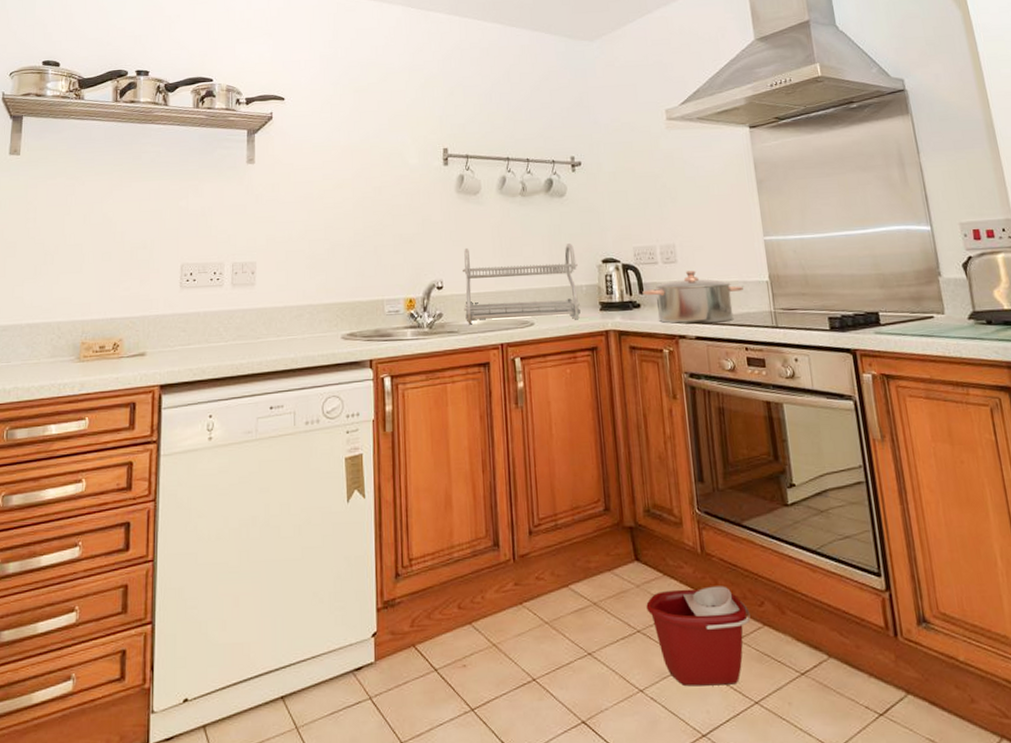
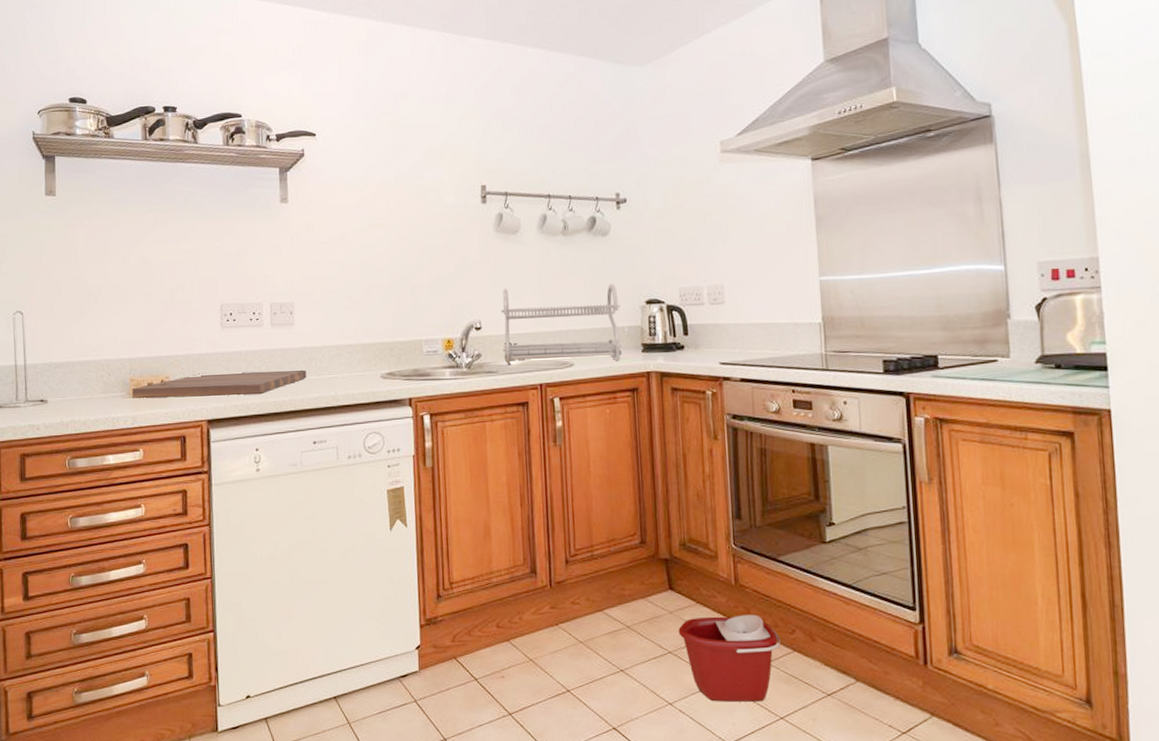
cutting board: none [82,331,266,363] -> present [132,370,307,398]
cooking pot: present [642,270,743,325] -> none [687,312,794,367]

